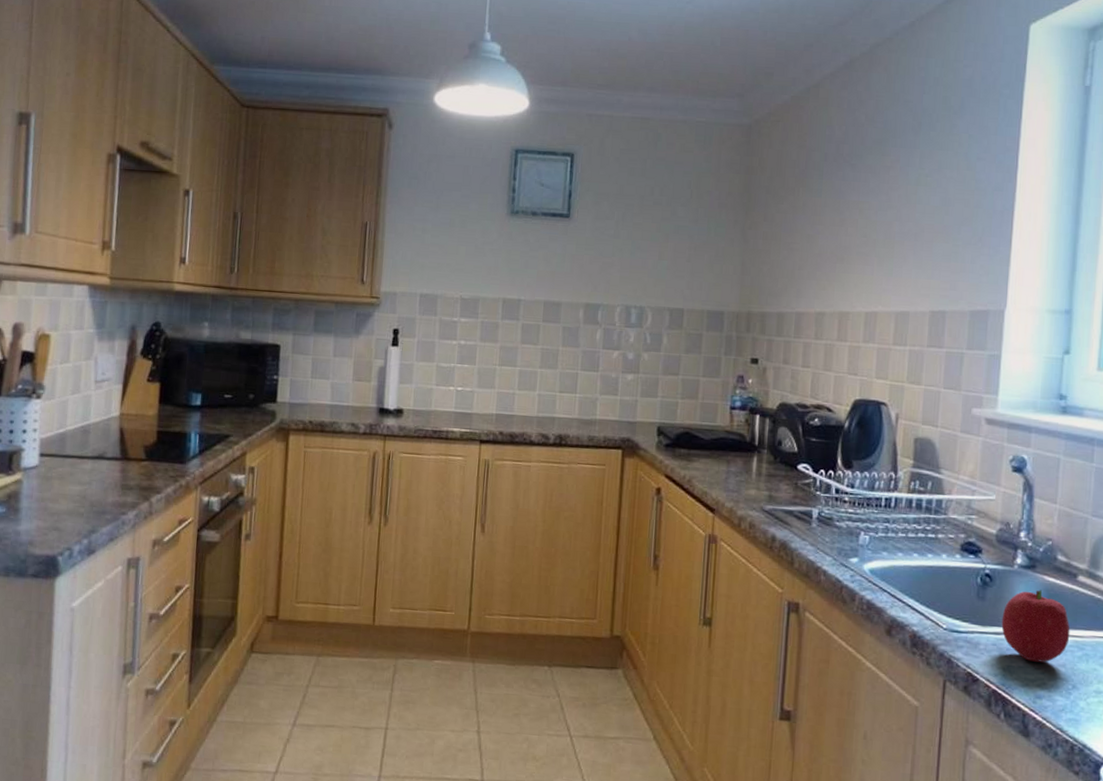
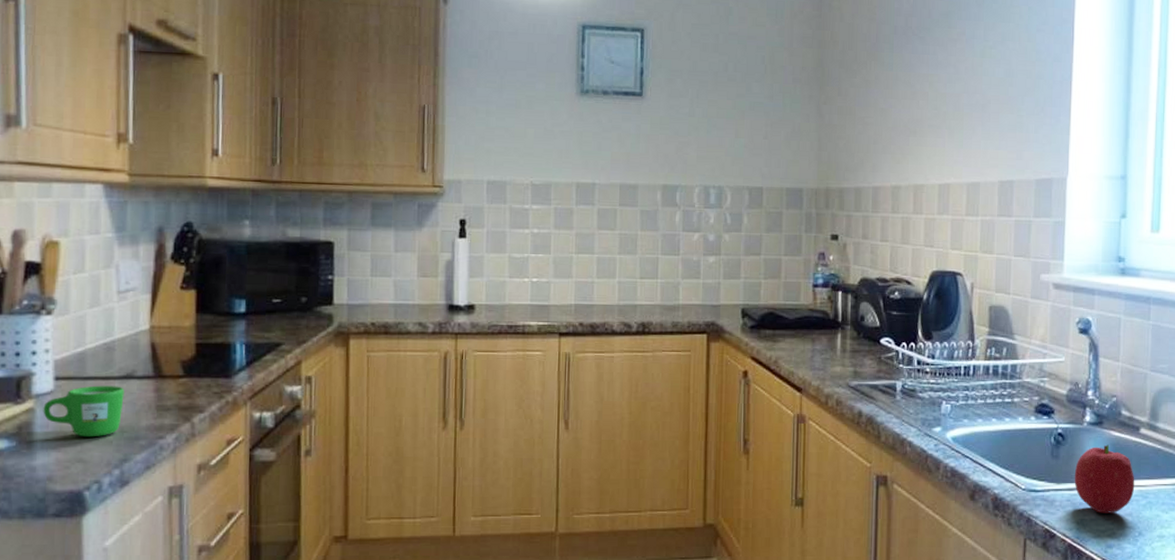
mug: none [28,463,96,509] -> present [43,385,125,438]

